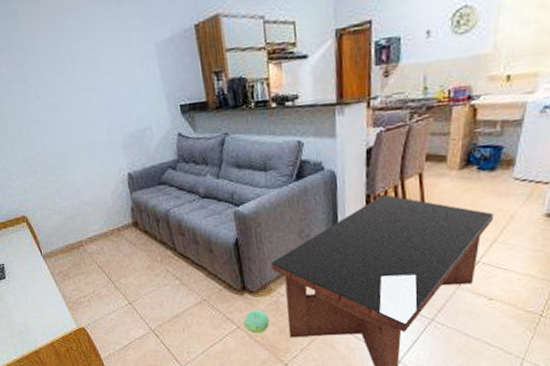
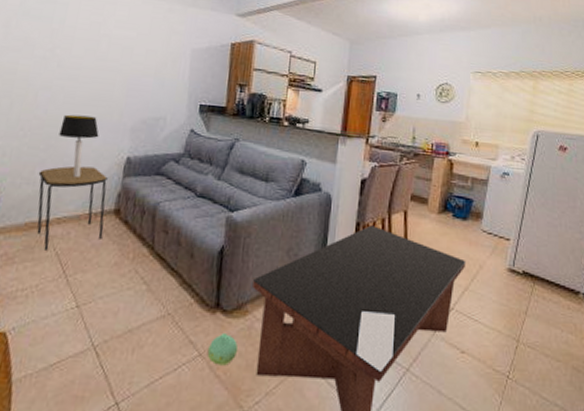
side table: none [59,188,131,265] -> present [36,166,108,251]
table lamp: none [60,141,97,200] -> present [59,114,99,177]

